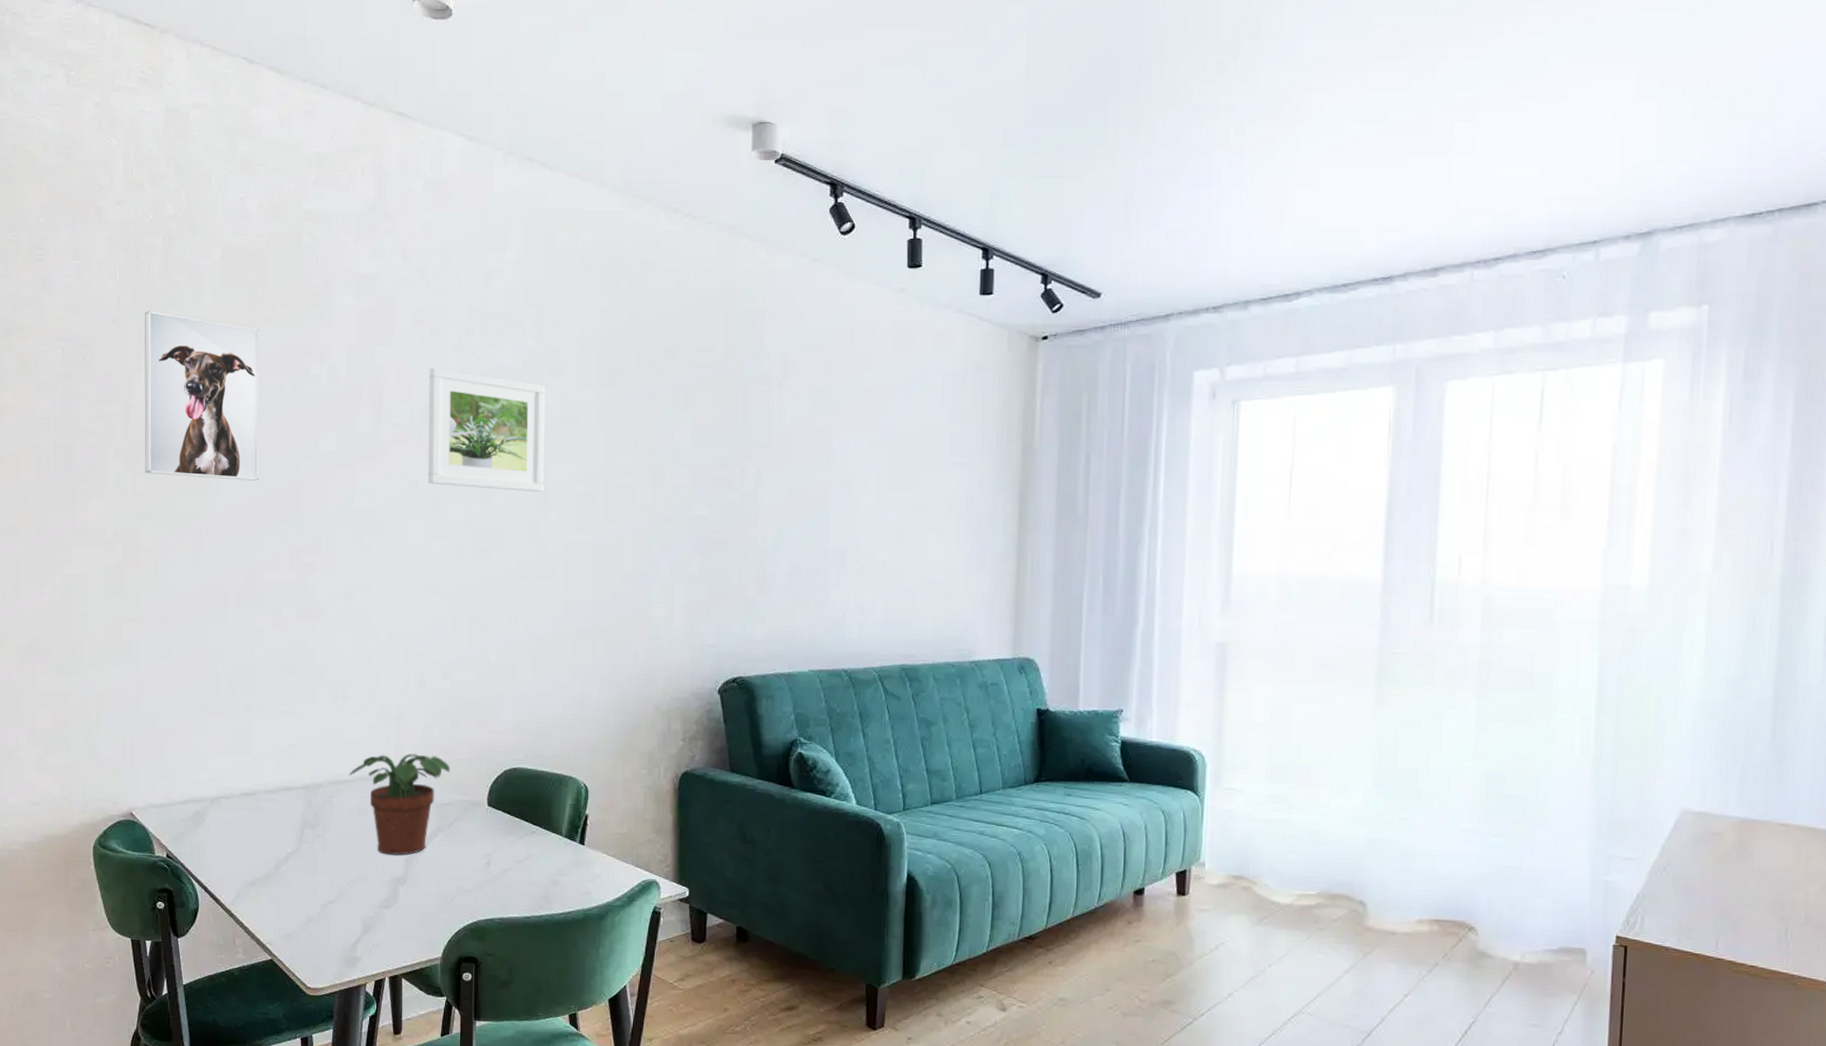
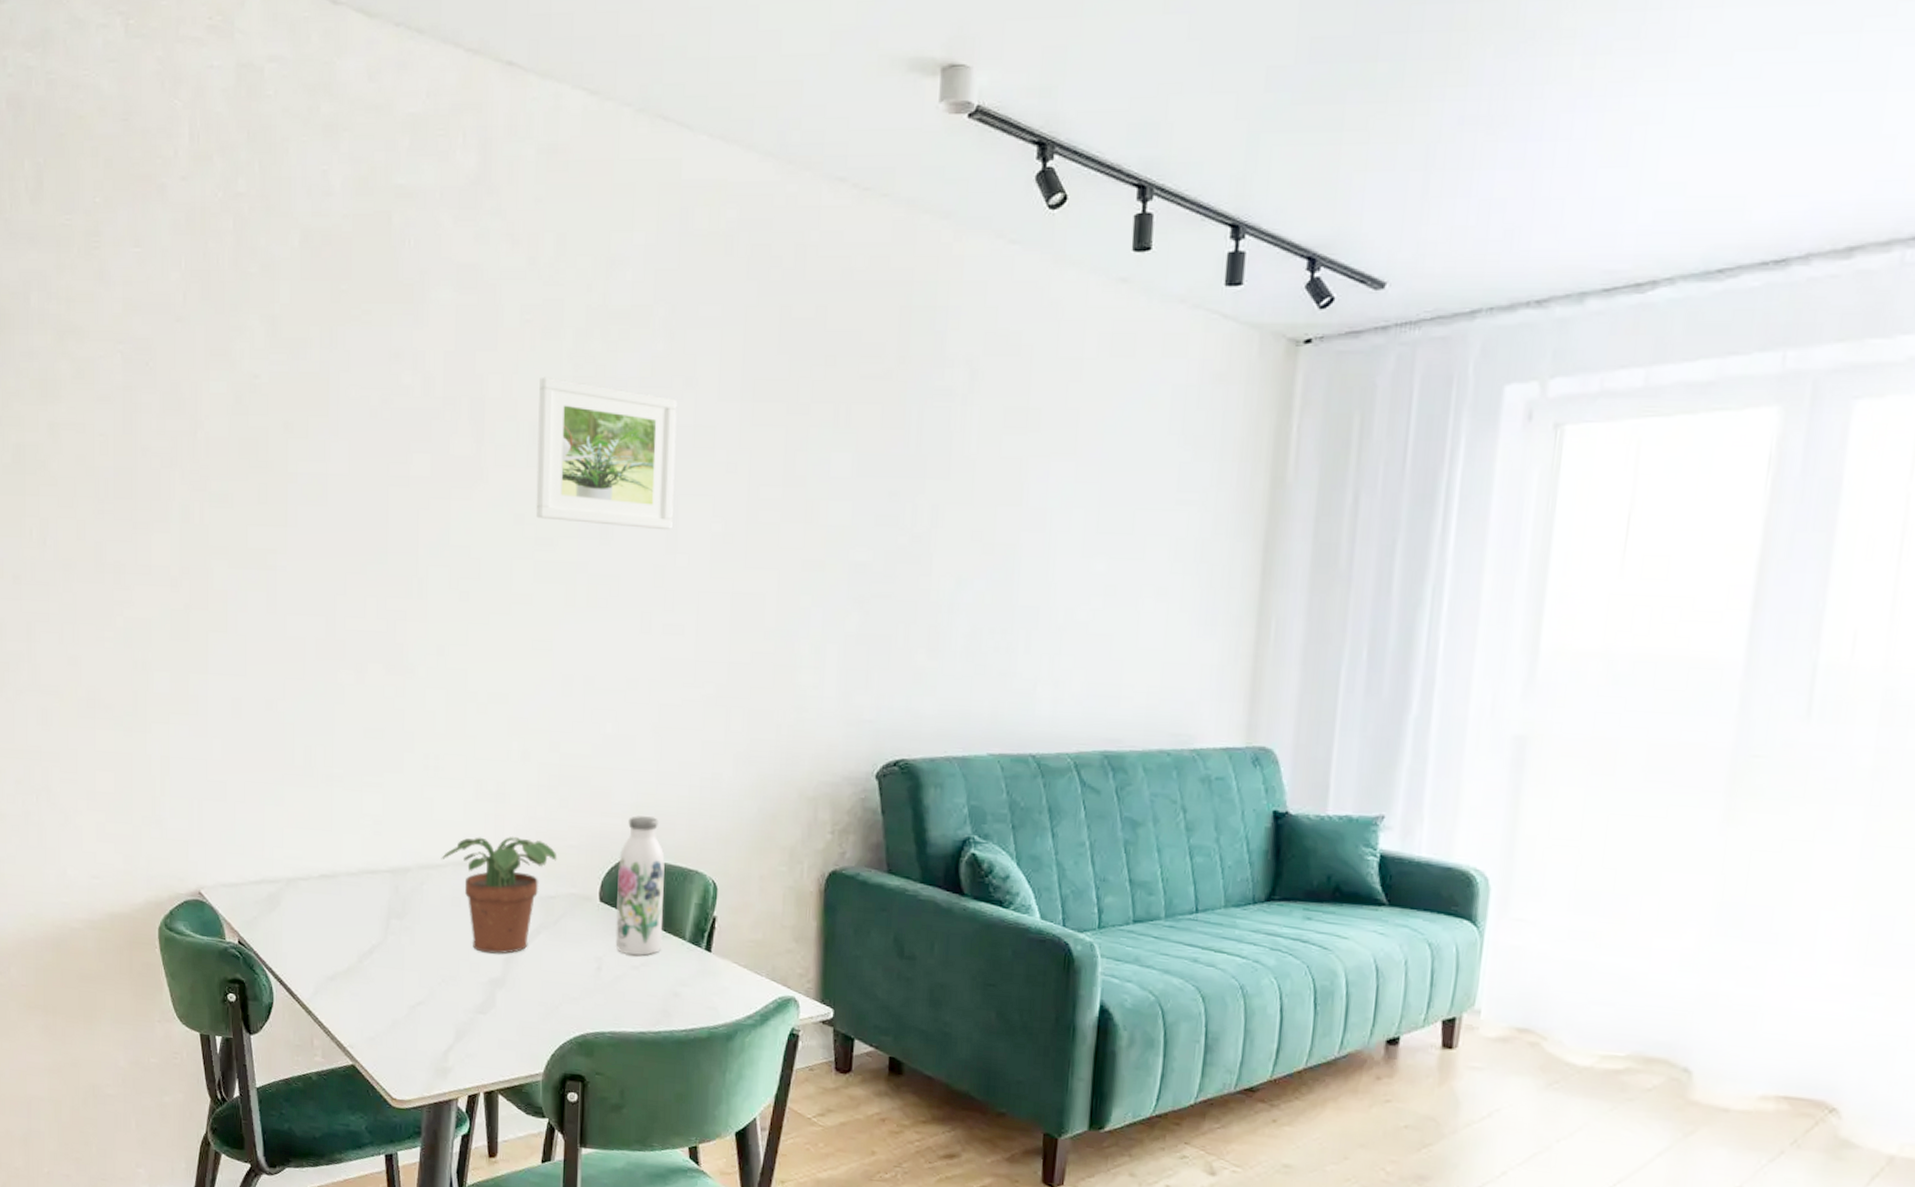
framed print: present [144,310,260,481] -> none [213,307,343,511]
water bottle: none [502,731,543,851] -> present [615,816,665,956]

